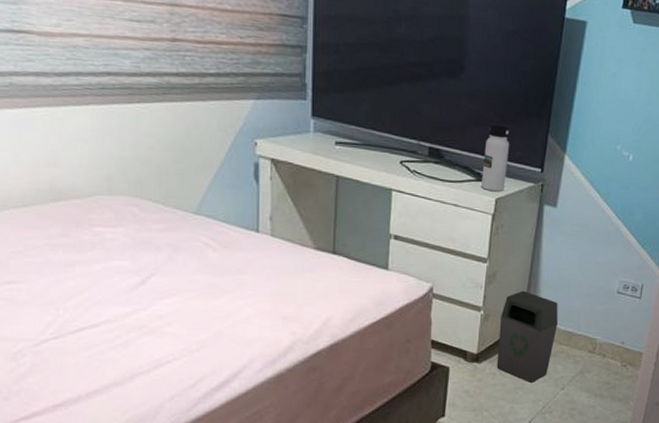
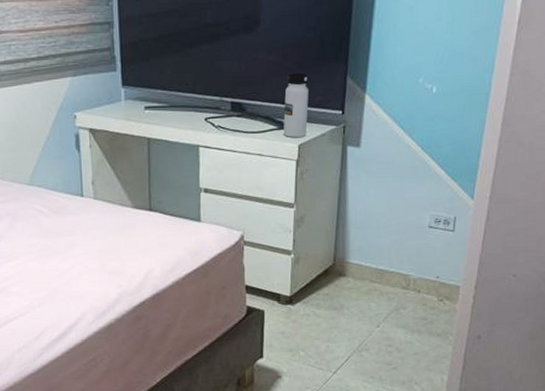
trash bin: present [496,290,558,382] -> none [310,232,369,322]

